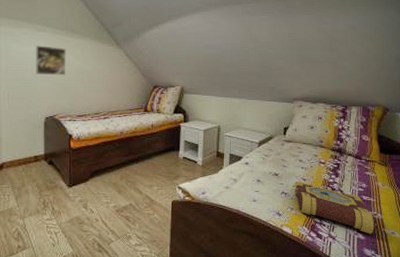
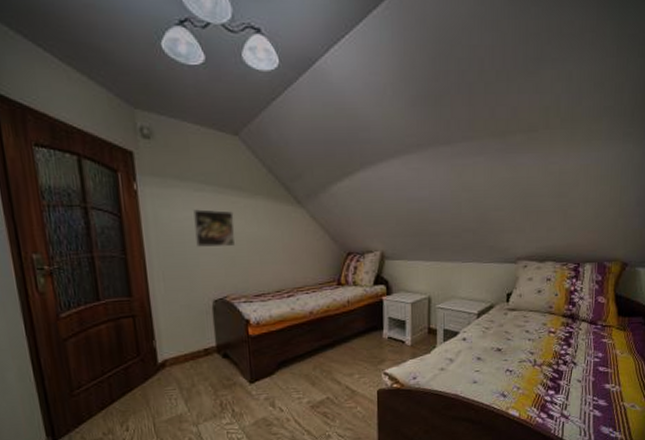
book: present [294,180,377,234] -> none [520,355,615,410]

